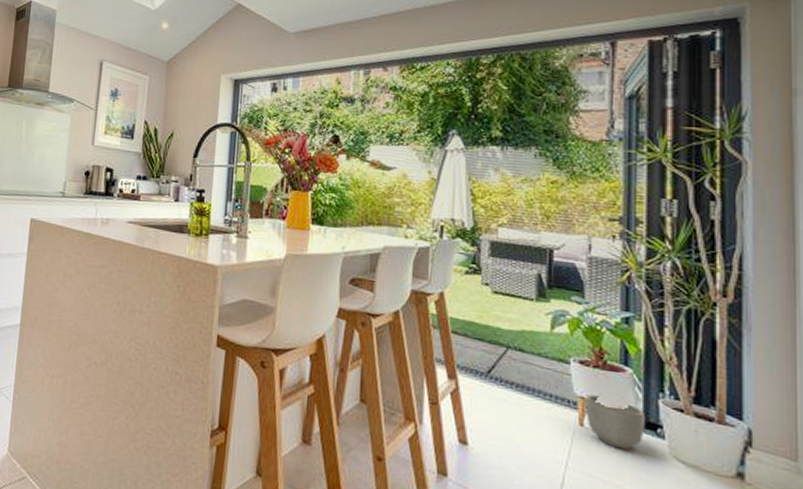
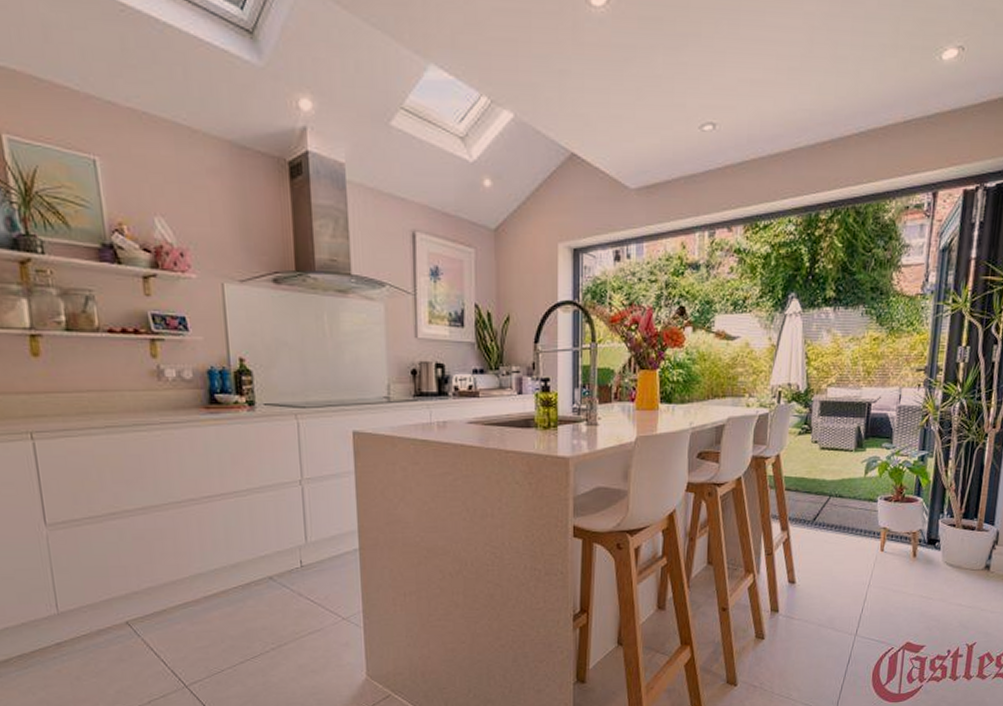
planter: present [586,395,645,450] -> none [886,525,928,564]

